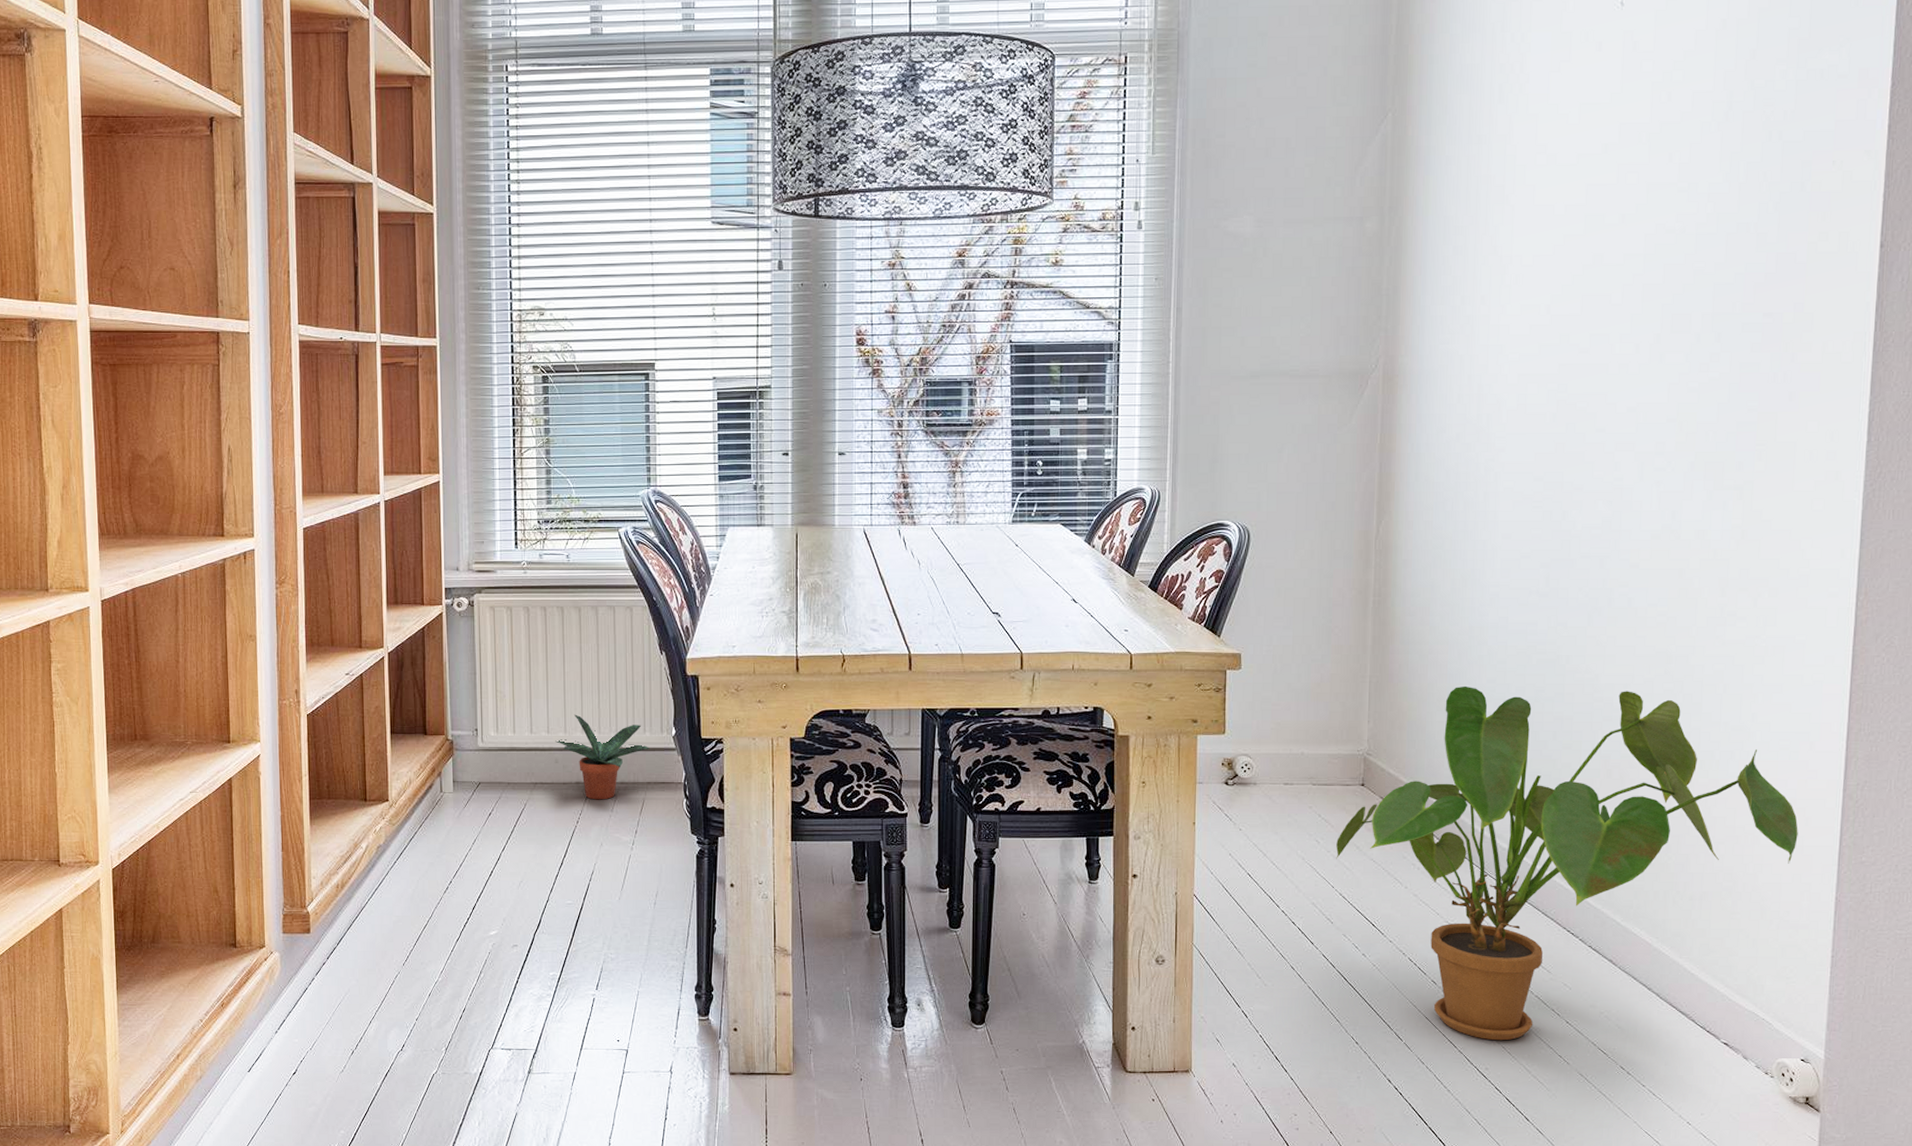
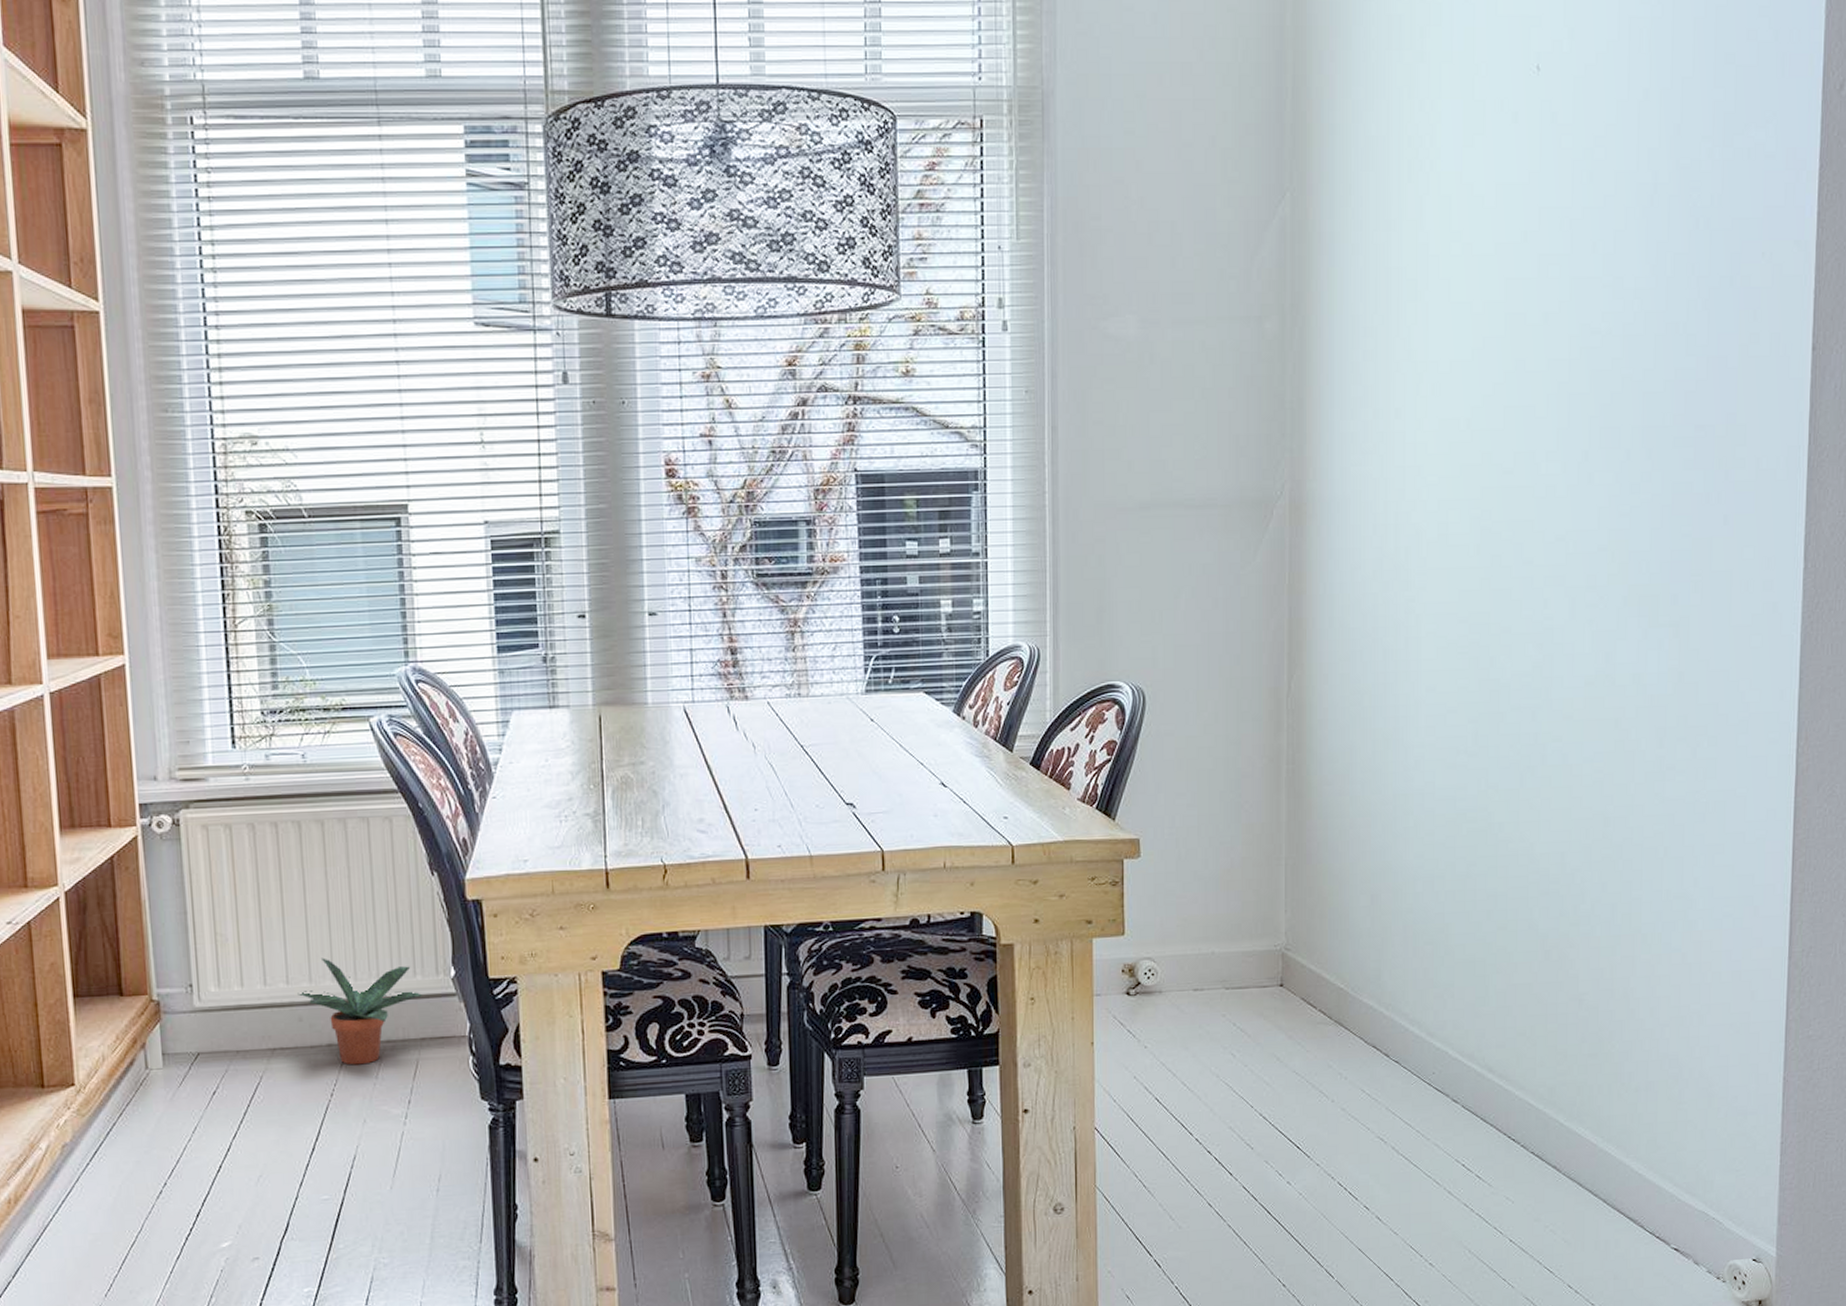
house plant: present [1336,685,1798,1041] -> none [1254,860,1744,1269]

